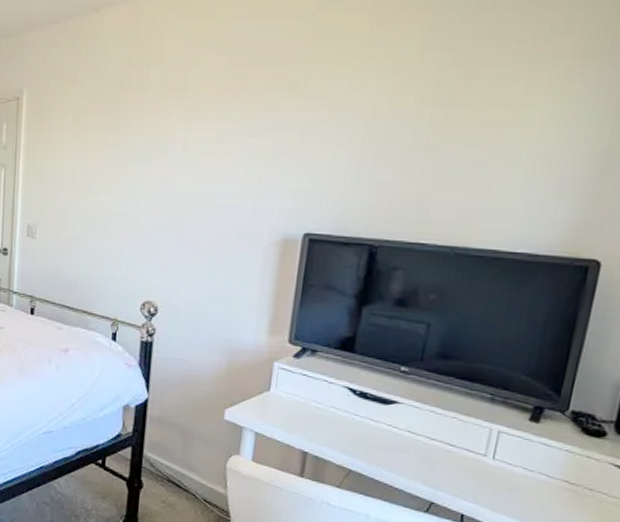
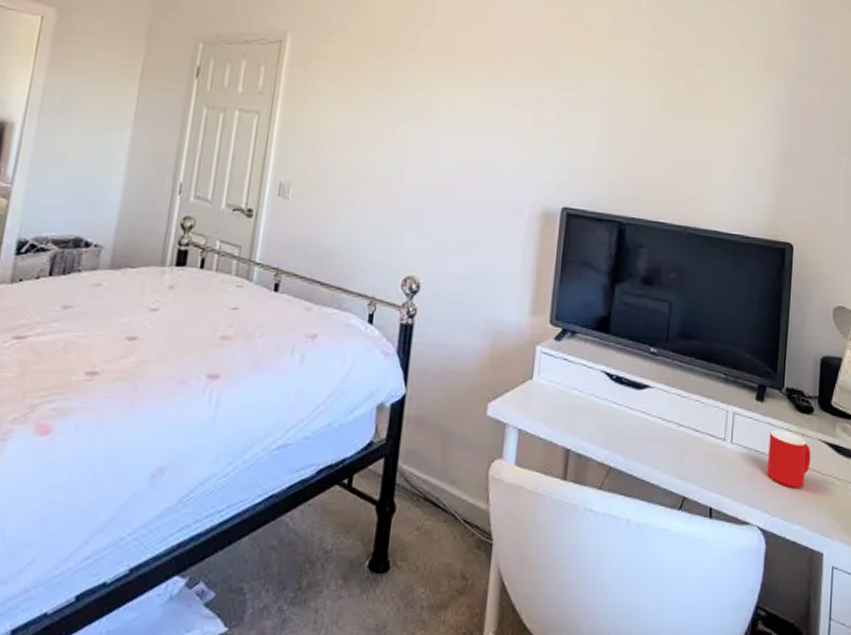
cup: none [536,449,598,507] -> present [767,429,811,488]

